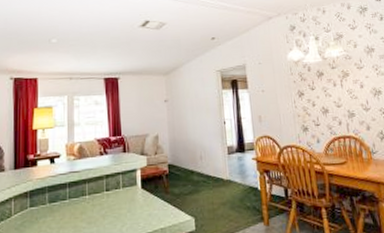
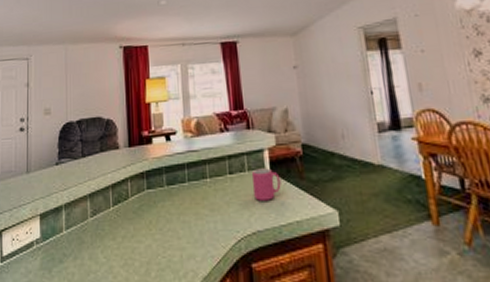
mug: none [126,185,150,213] -> present [252,168,281,201]

